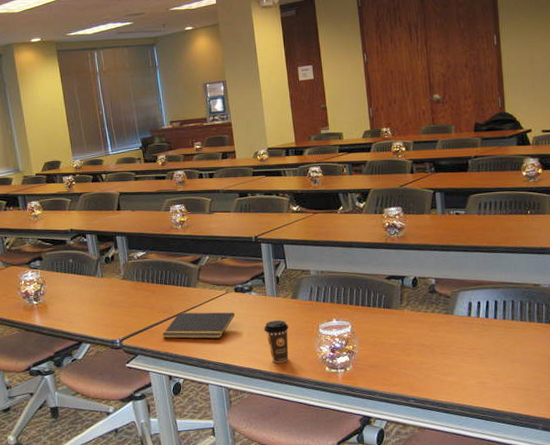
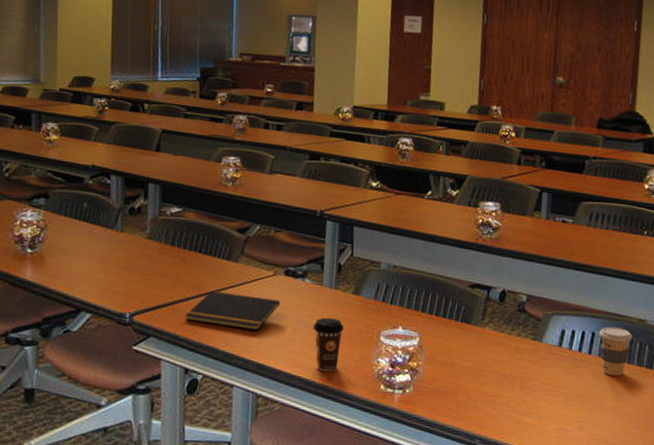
coffee cup: none [501,293,530,334] -> present [599,326,633,377]

